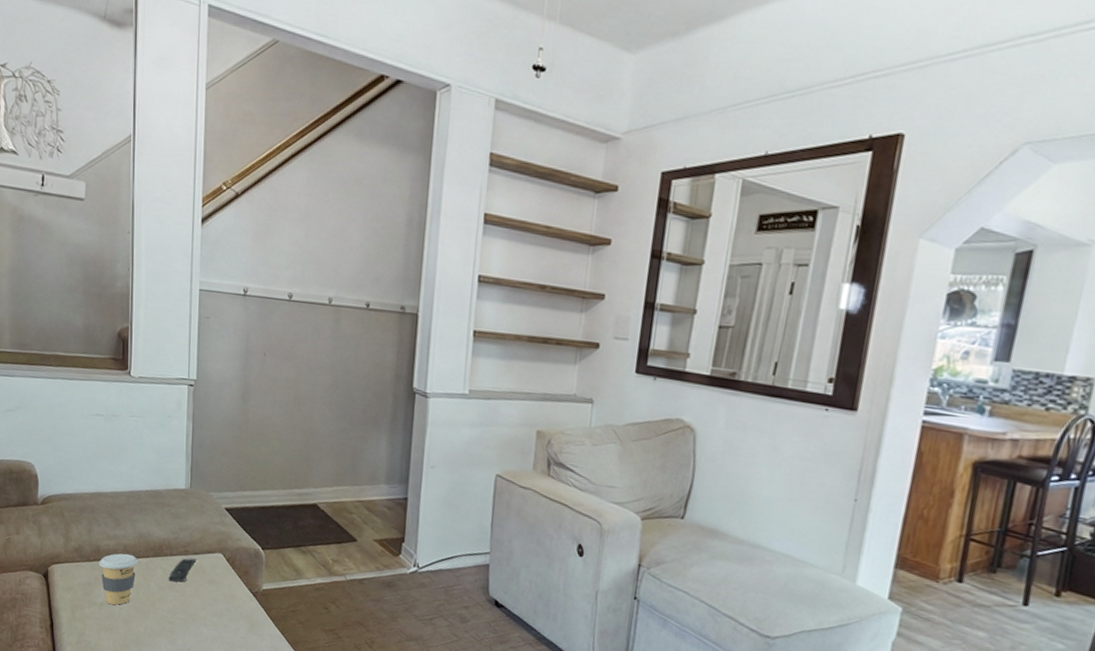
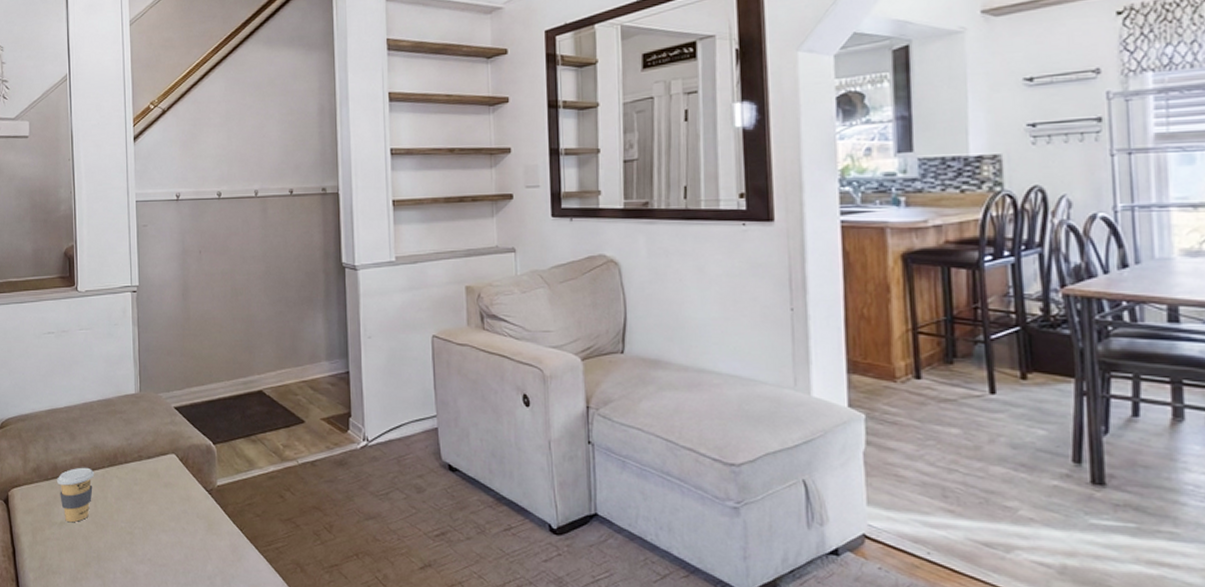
remote control: present [168,558,197,582] -> none [124,463,151,490]

